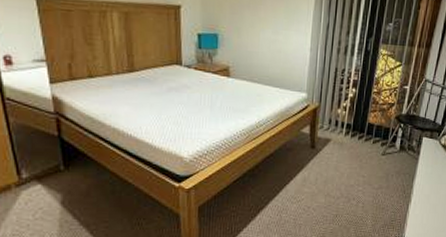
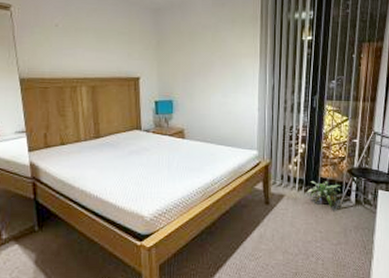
potted plant: none [353,126,388,154] -> present [306,181,341,209]

